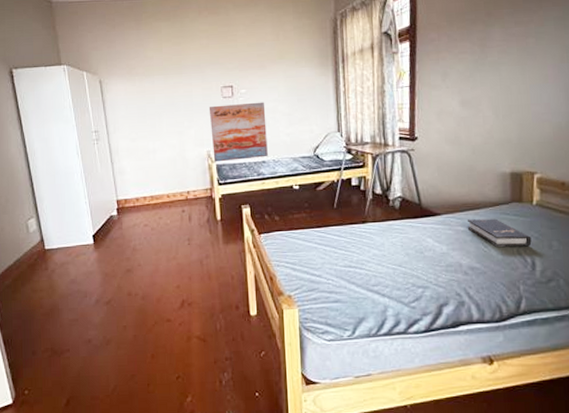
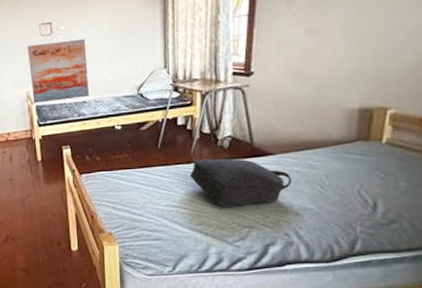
backpack: none [365,218,458,267] -> present [190,158,291,207]
hardback book: present [467,218,532,248] -> none [303,158,376,188]

